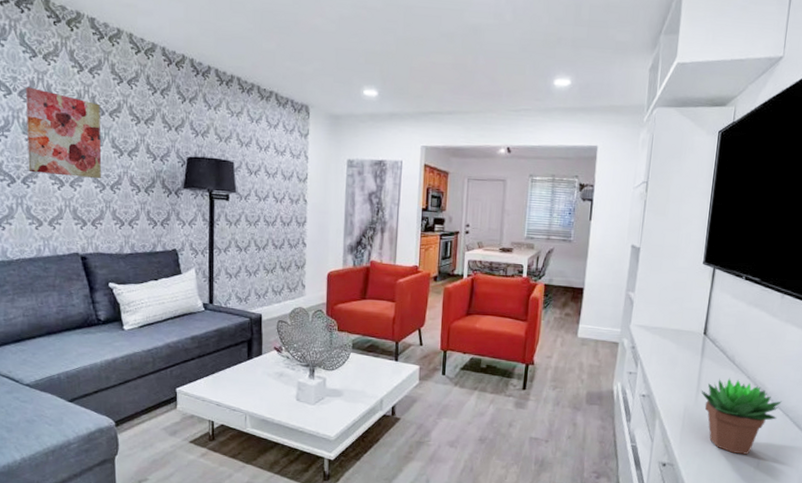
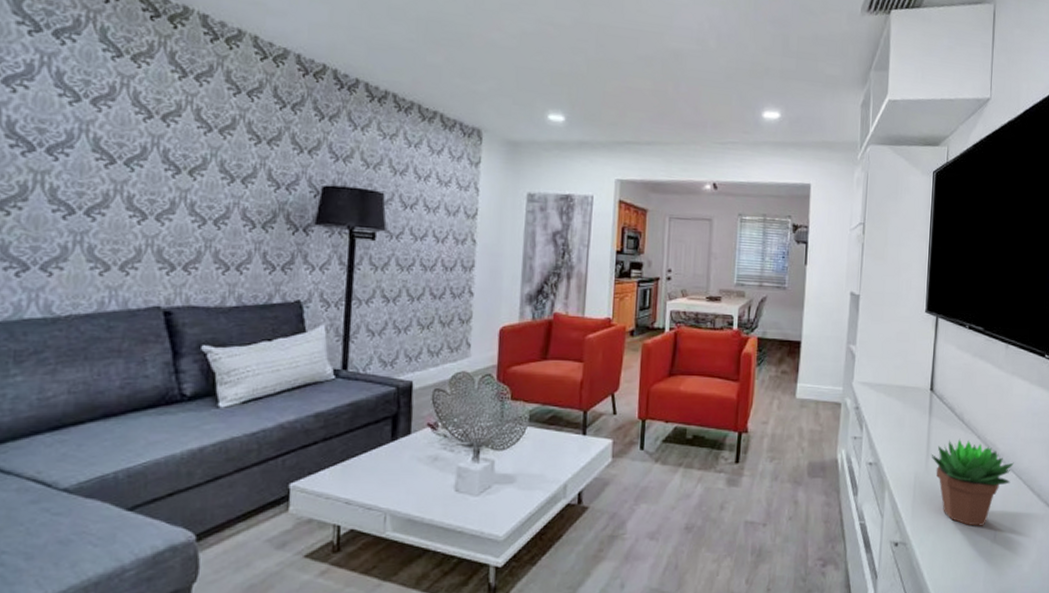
wall art: present [26,86,101,179] -> none [96,93,207,212]

